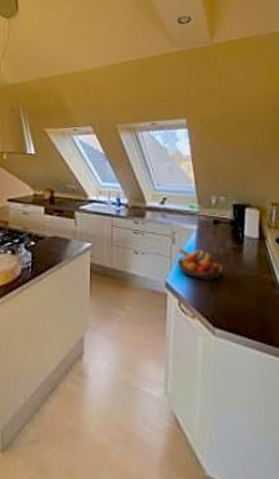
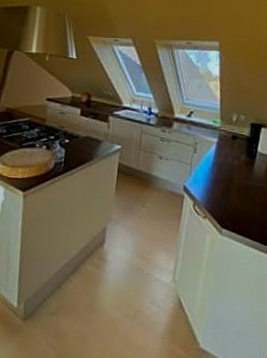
fruit bowl: present [177,248,224,281] -> none [196,157,236,188]

